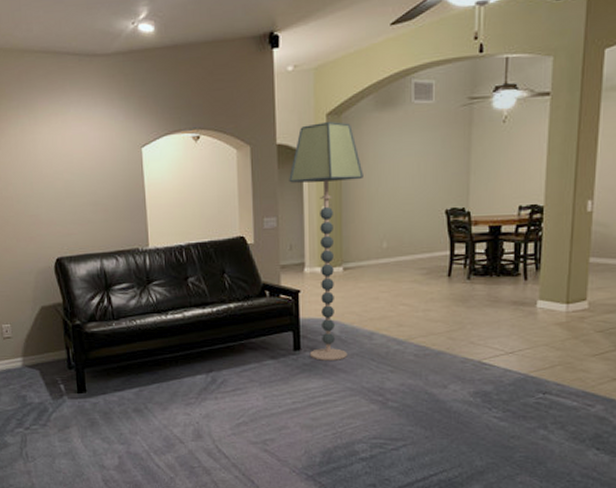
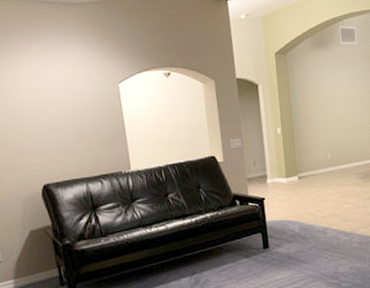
floor lamp: present [289,122,364,361] -> none [248,59,308,255]

